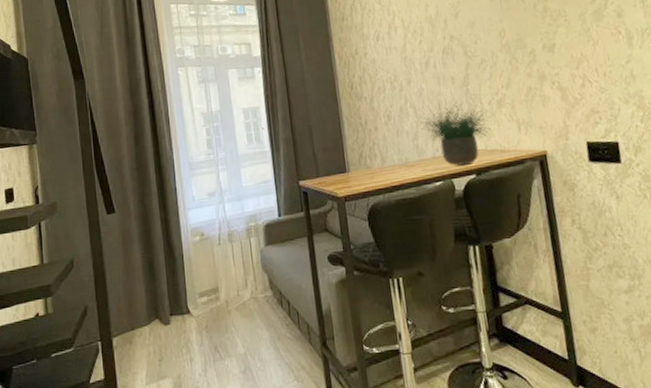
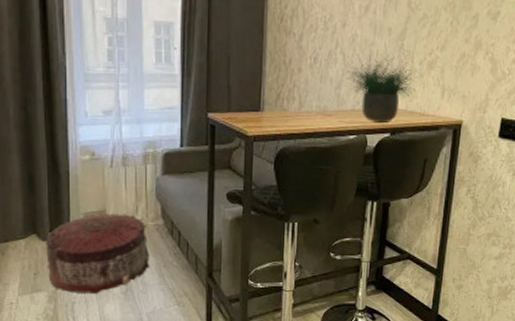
pouf: none [167,288,265,377] -> present [46,213,150,294]

